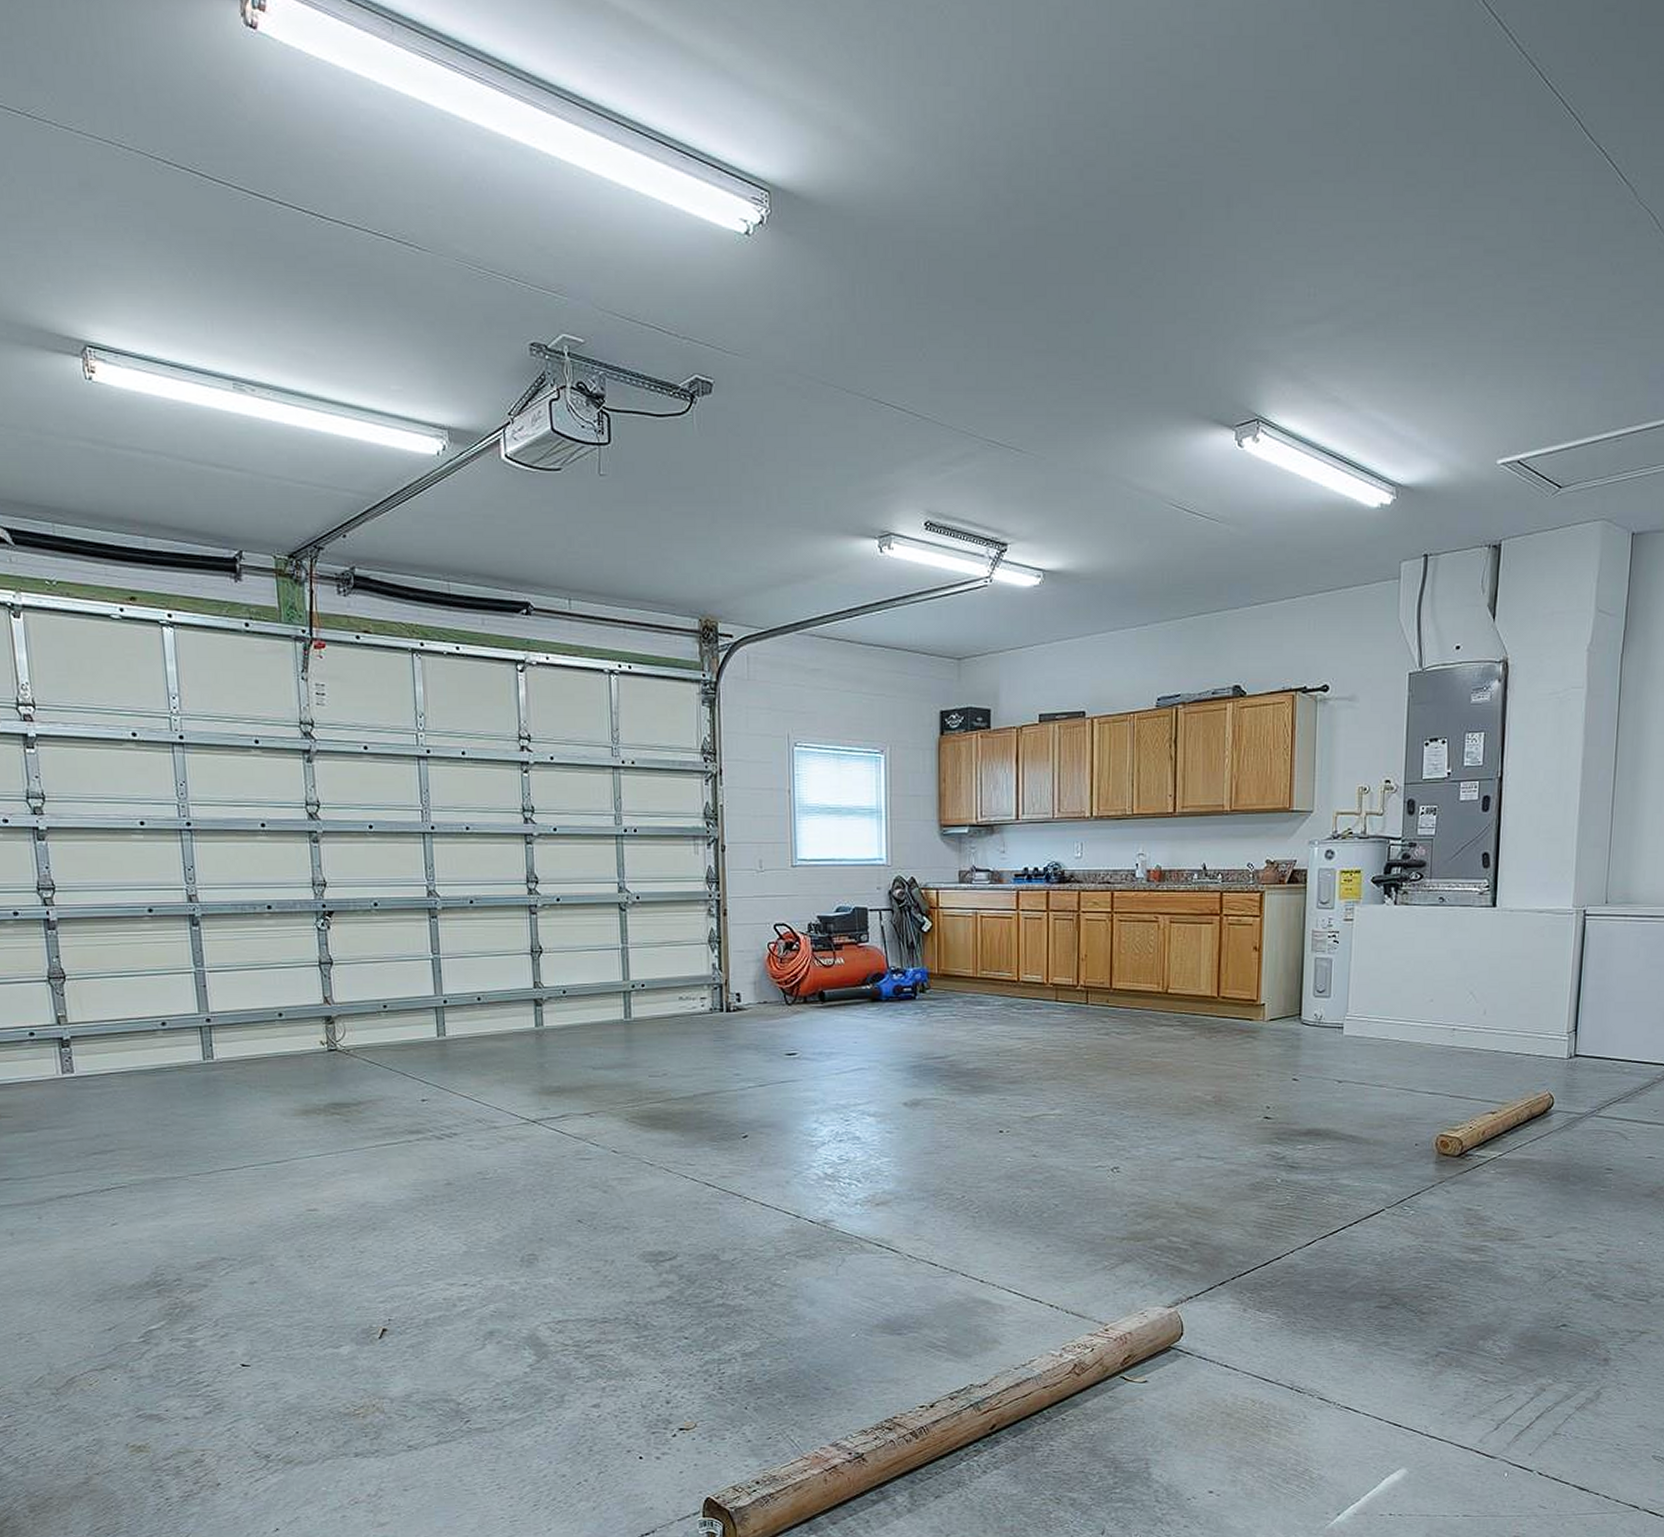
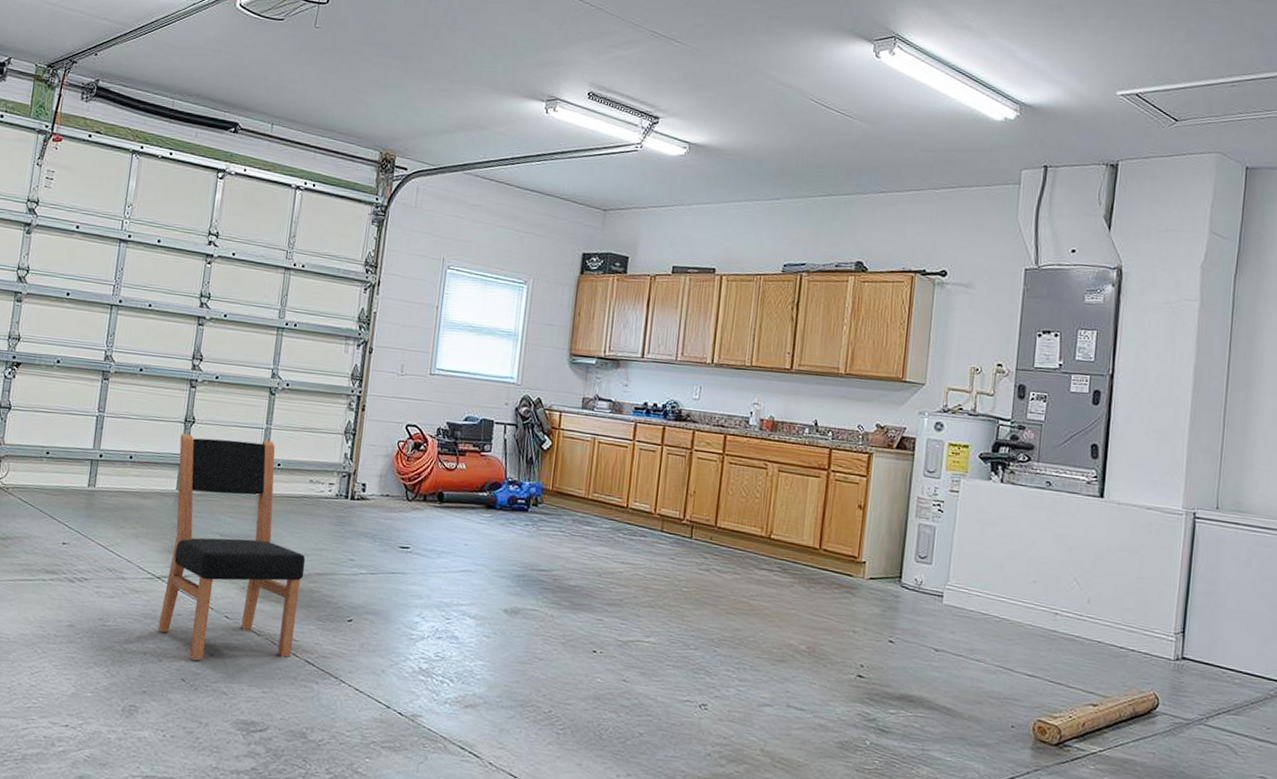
dining chair: none [529,961,690,1200] -> present [157,434,306,661]

